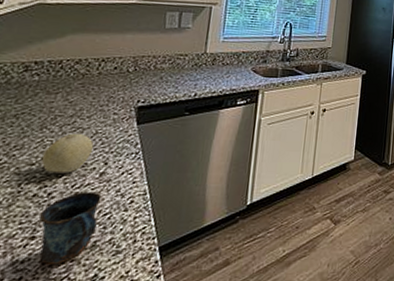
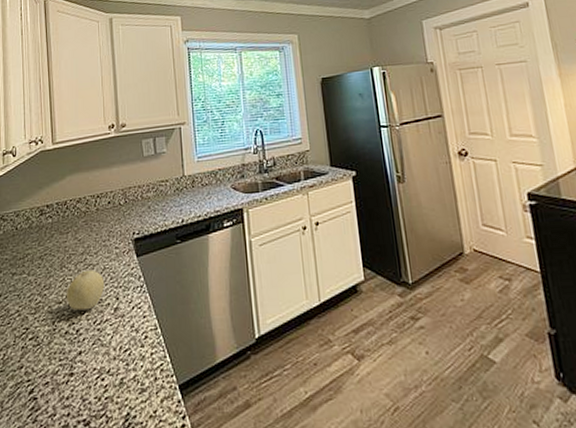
mug: present [38,191,102,264] -> none [72,327,120,401]

